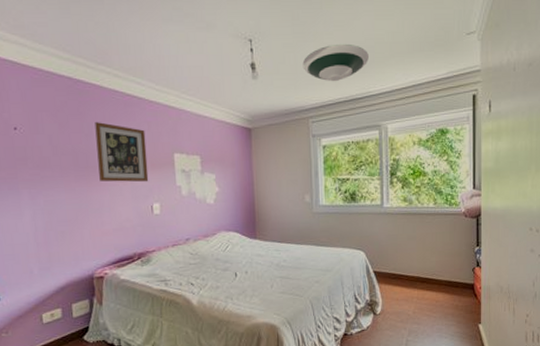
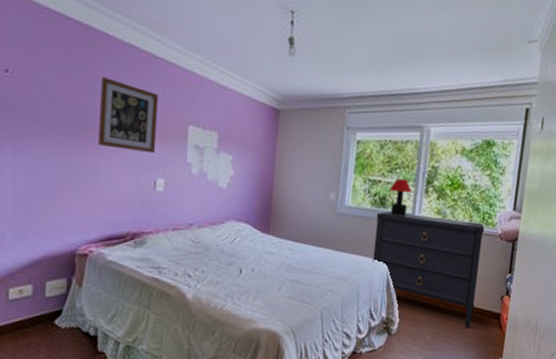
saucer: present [302,43,369,82] -> none [346,30,421,73]
dresser: none [349,204,449,301] -> present [372,211,485,328]
table lamp: none [358,174,379,209] -> present [389,178,412,217]

